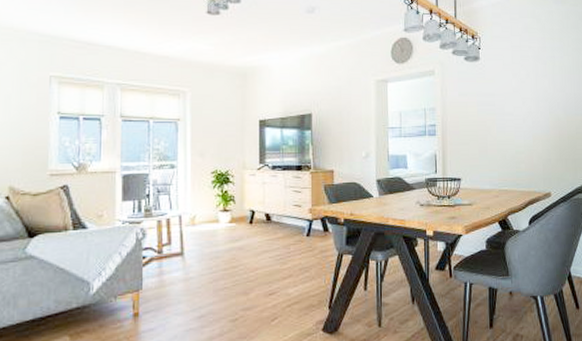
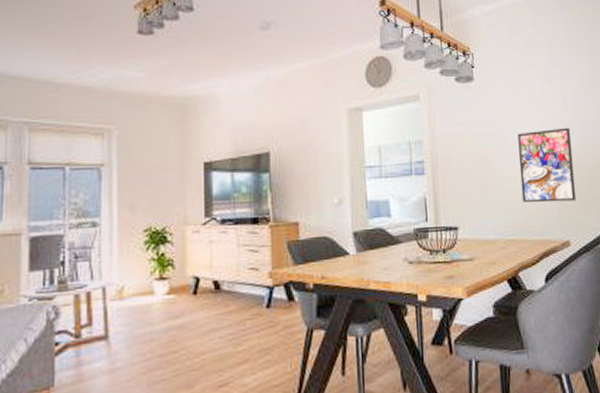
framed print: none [513,101,559,161] -> present [517,127,577,203]

